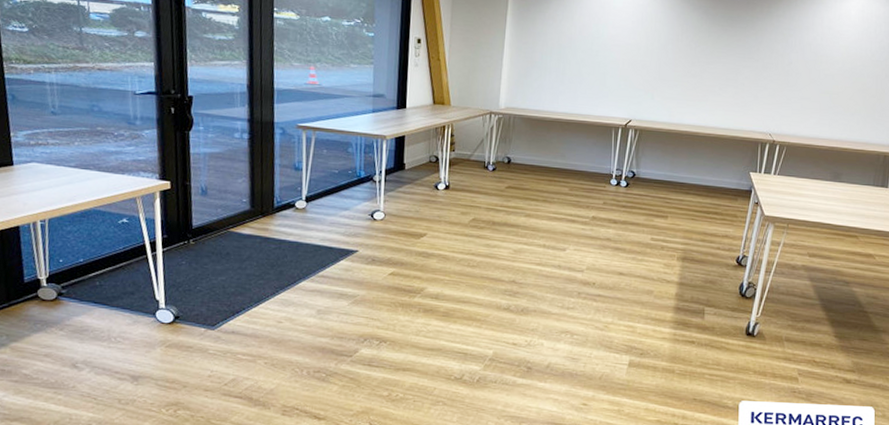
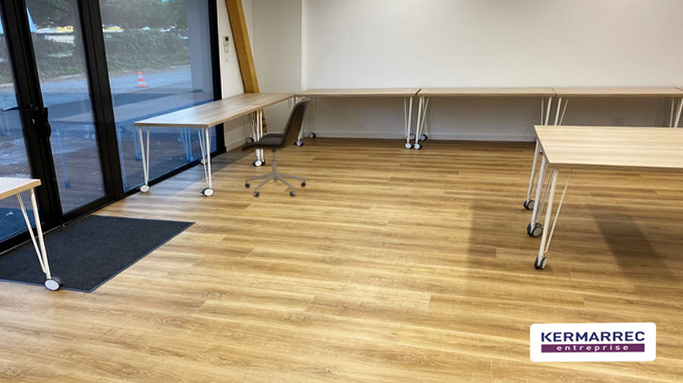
office chair: none [422,116,509,229] -> present [240,97,311,197]

